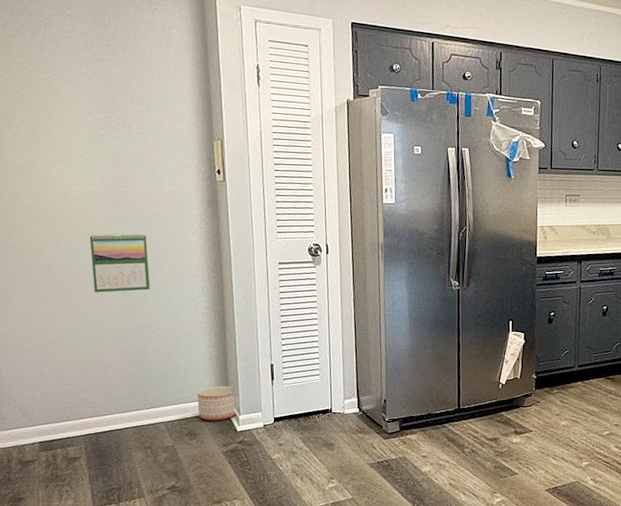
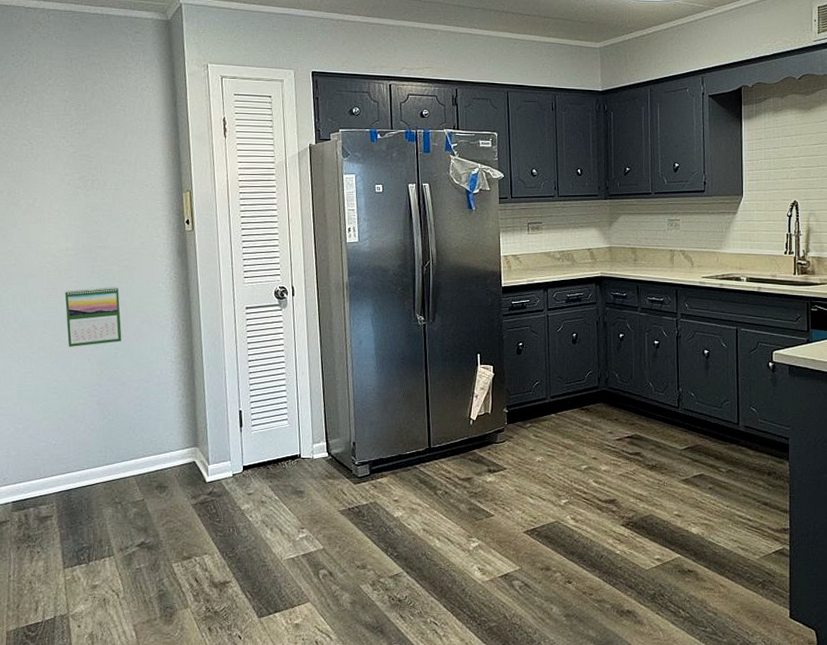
planter: present [197,386,237,421] -> none [166,435,206,472]

